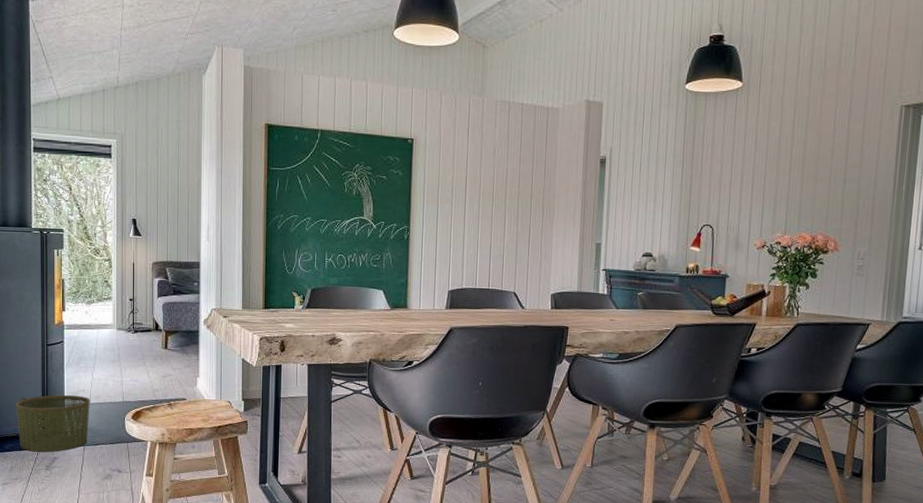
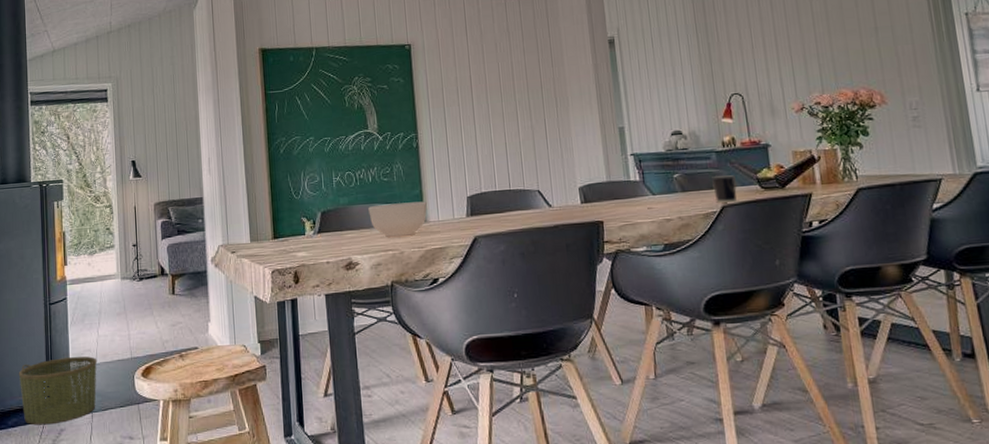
bowl: none [356,288,411,321] -> present [368,201,427,238]
mug: none [671,297,692,324] -> present [712,175,737,204]

